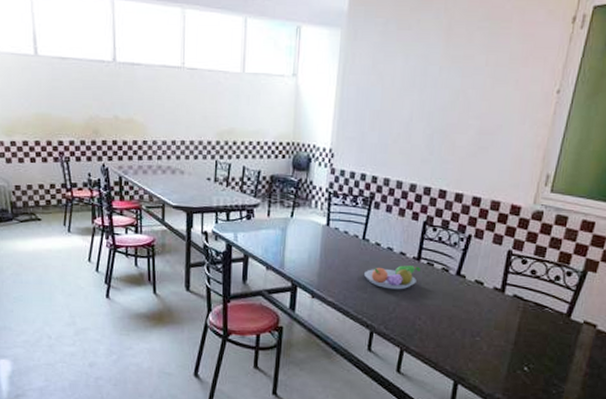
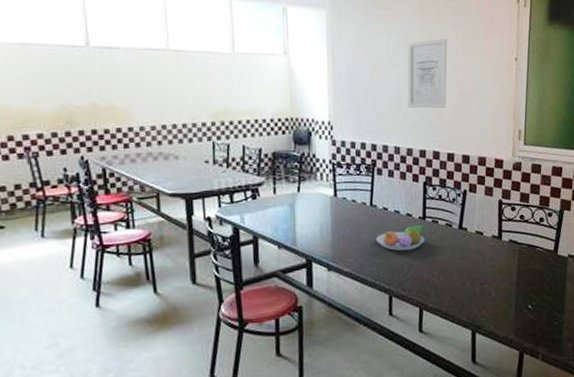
wall art: none [418,64,475,143] -> present [407,38,448,109]

